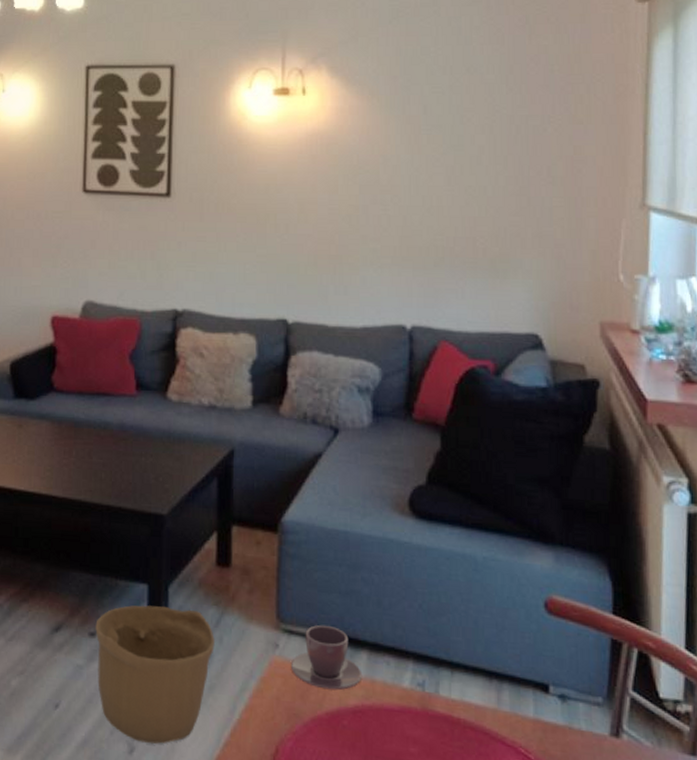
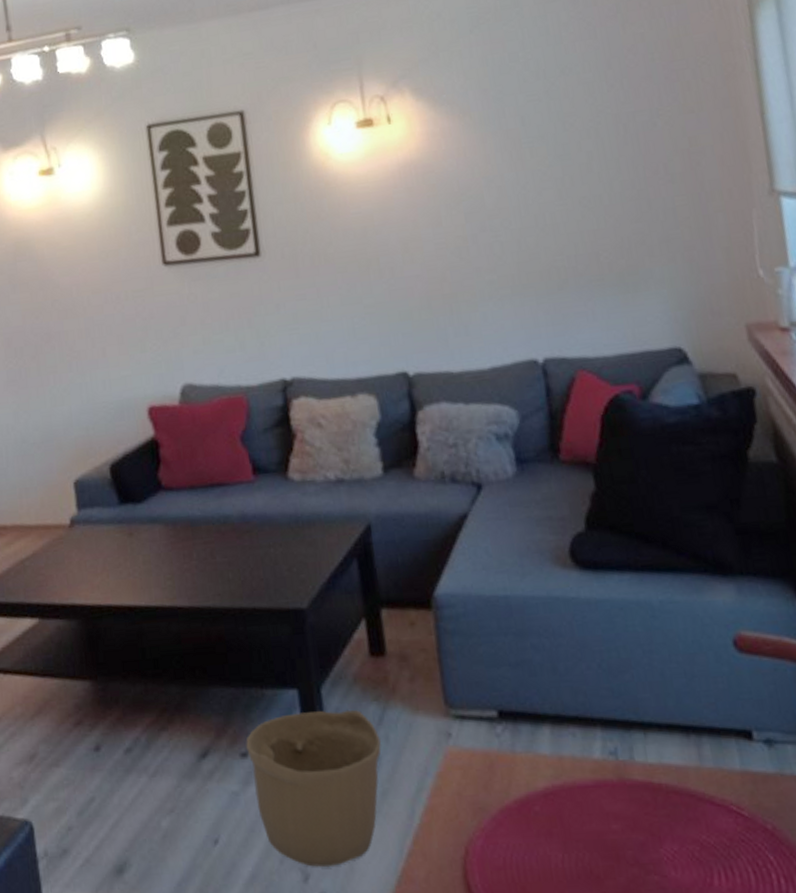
teacup: present [290,624,363,691] -> none [467,703,549,775]

